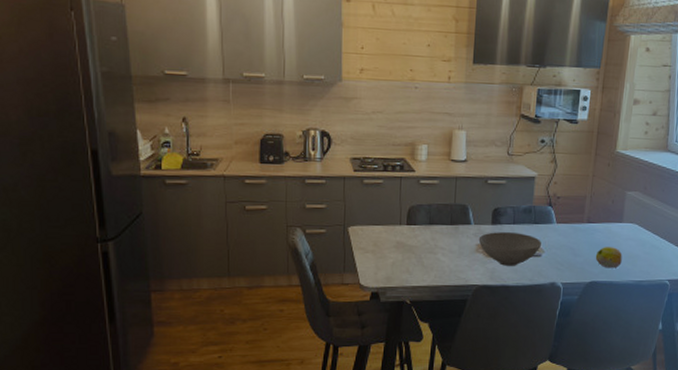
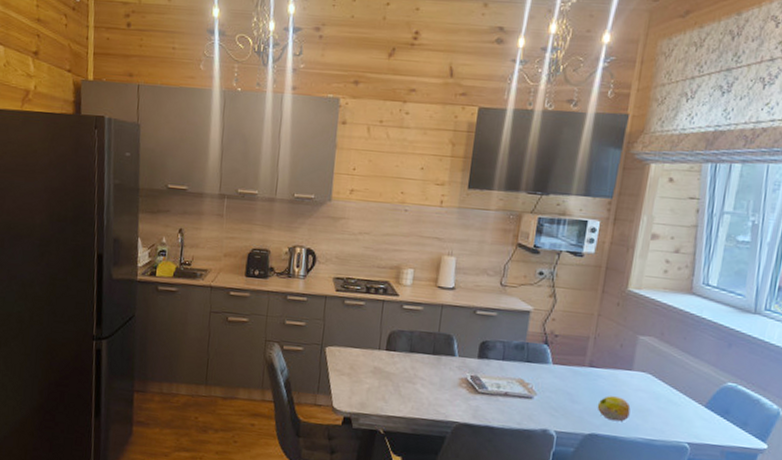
bowl: present [478,232,541,266] -> none [462,366,534,407]

